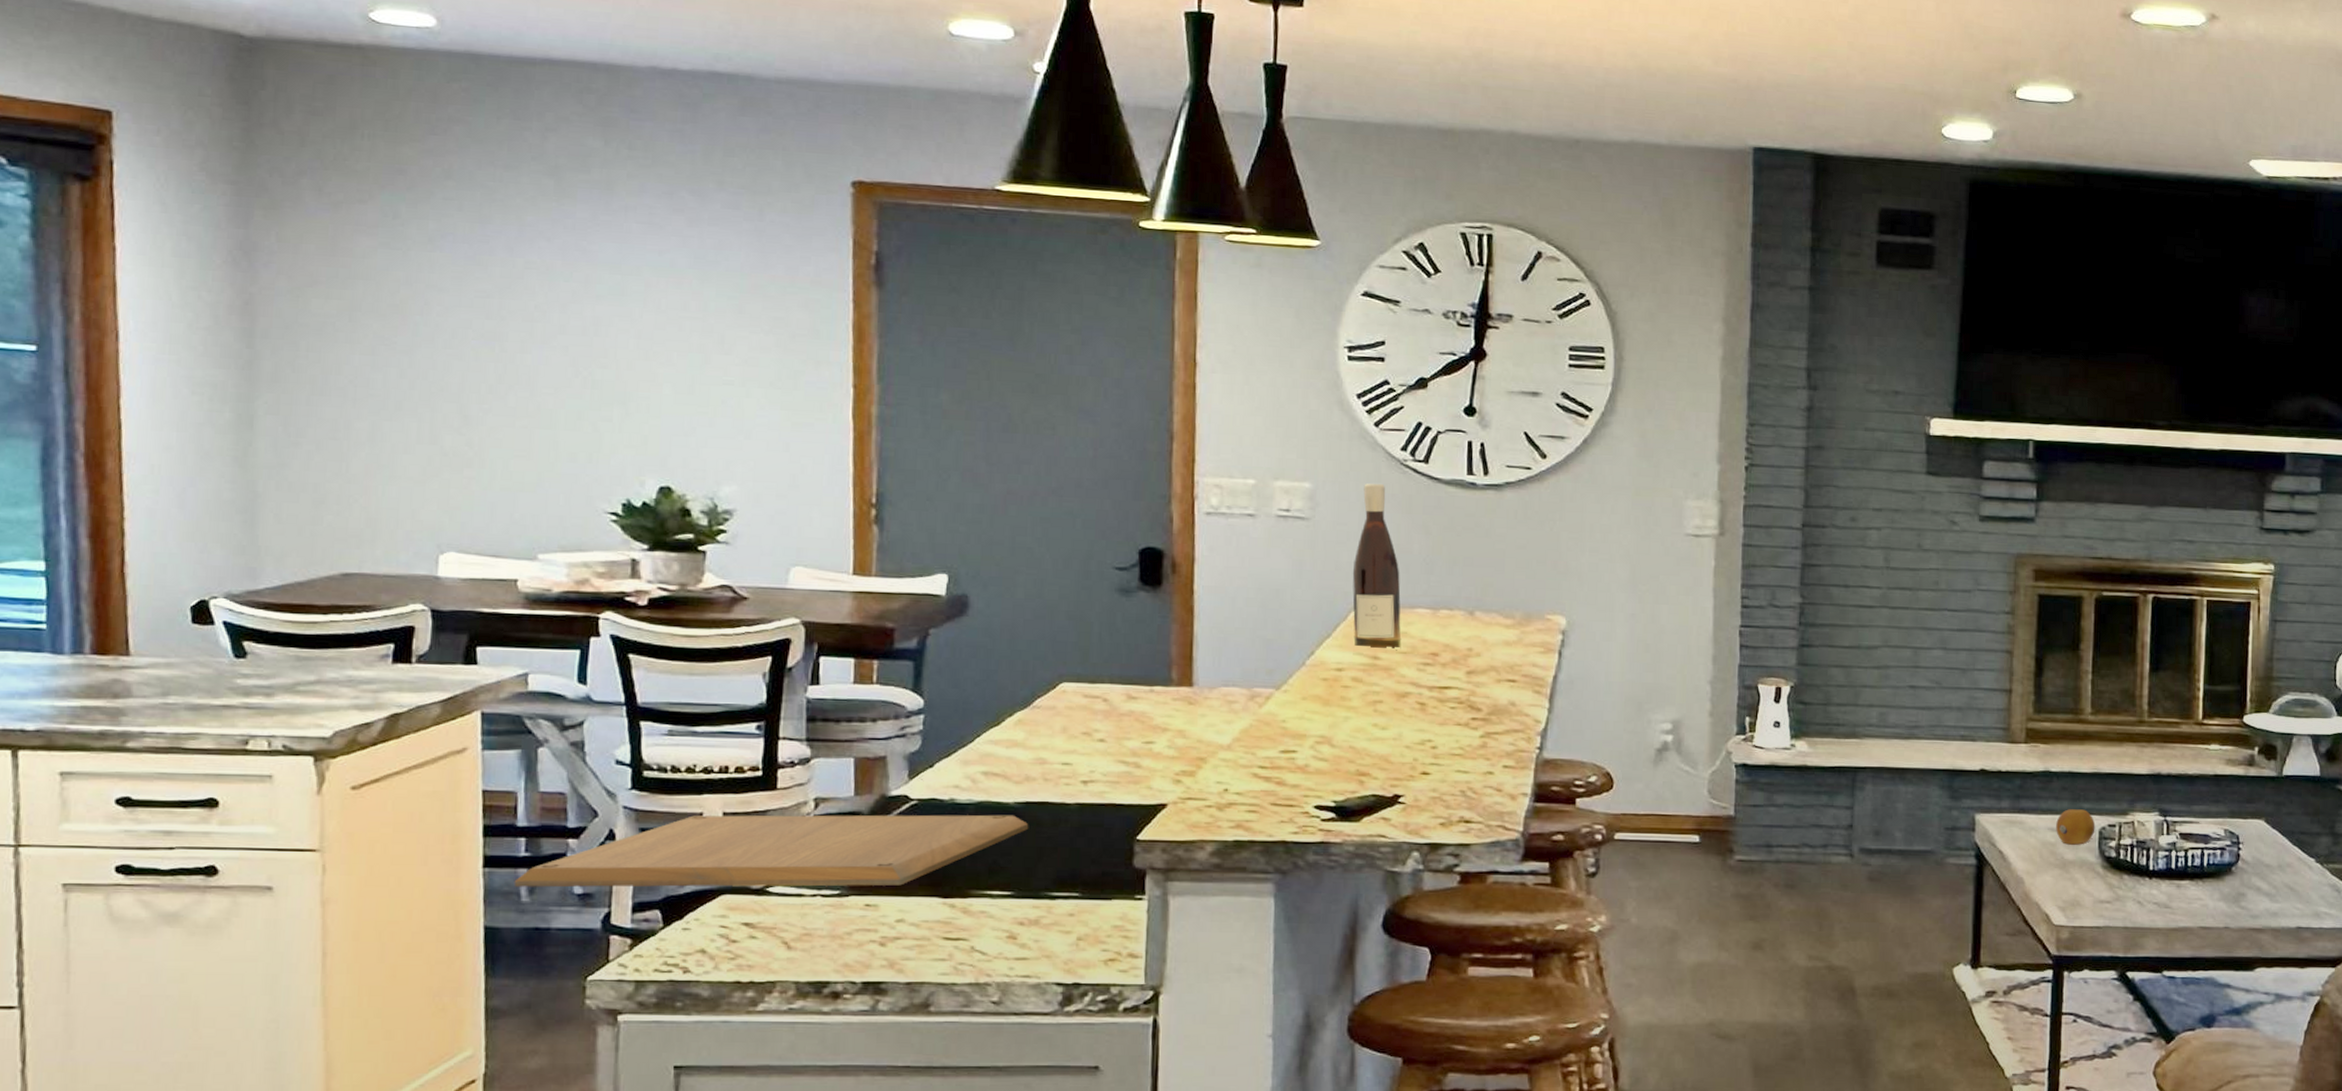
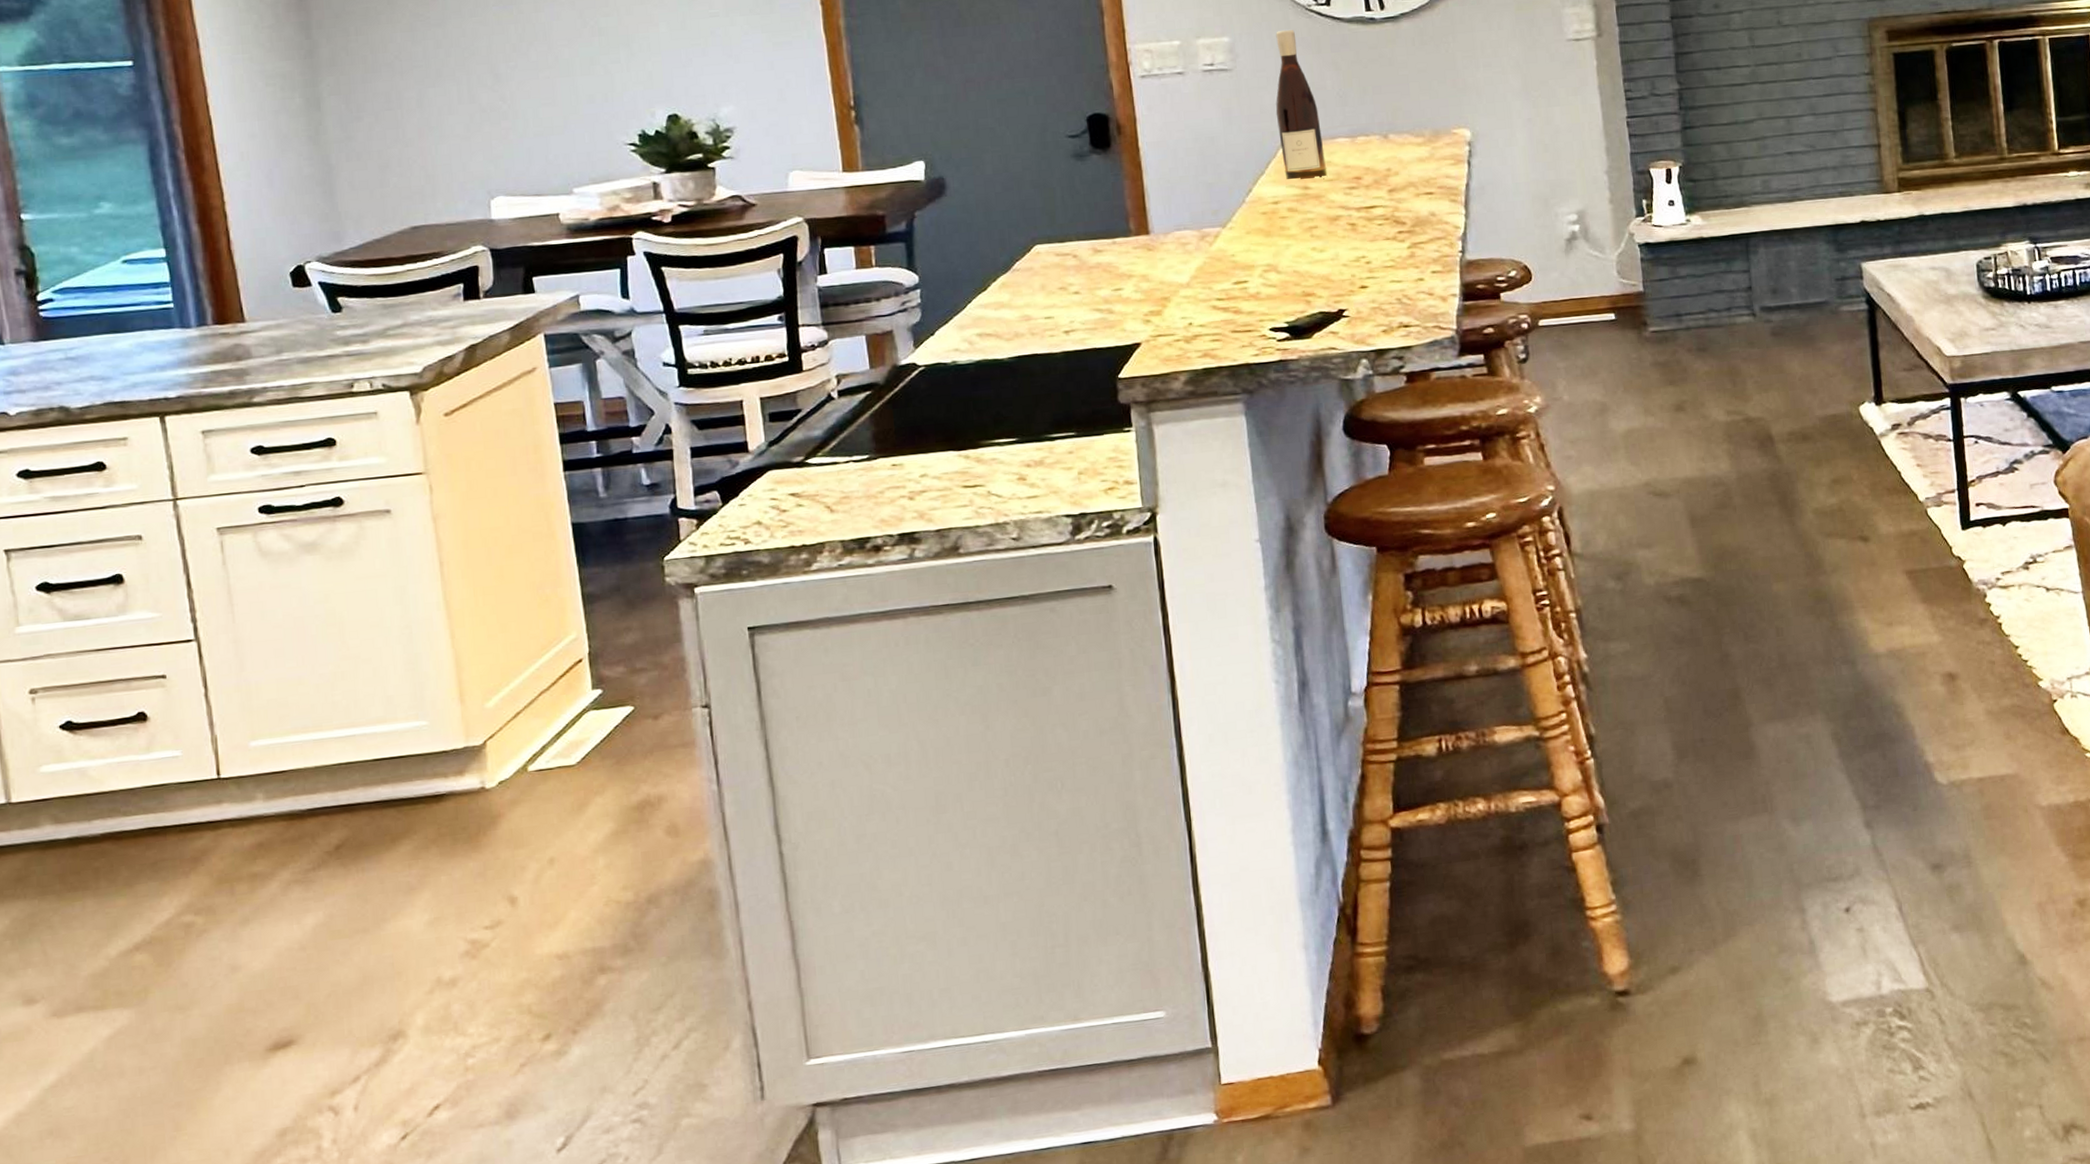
chopping board: present [513,814,1029,888] -> none [591,369,1024,485]
fruit: present [2056,809,2096,845] -> none [1936,246,1973,281]

